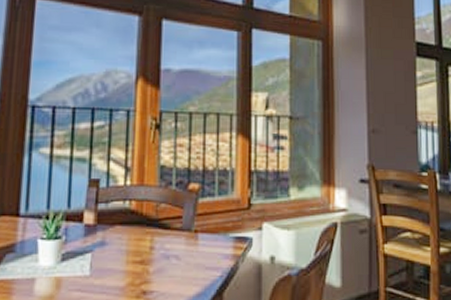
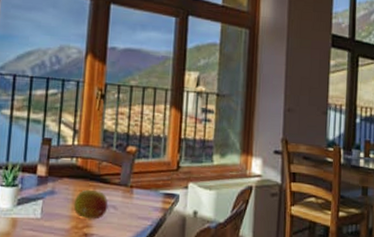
fruit: none [128,237,170,274] -> present [73,189,108,220]

